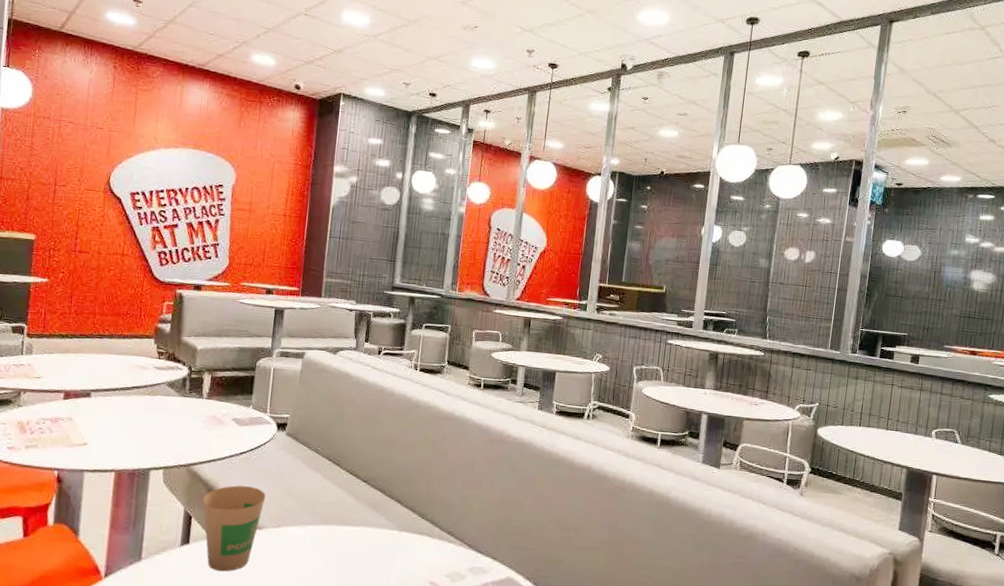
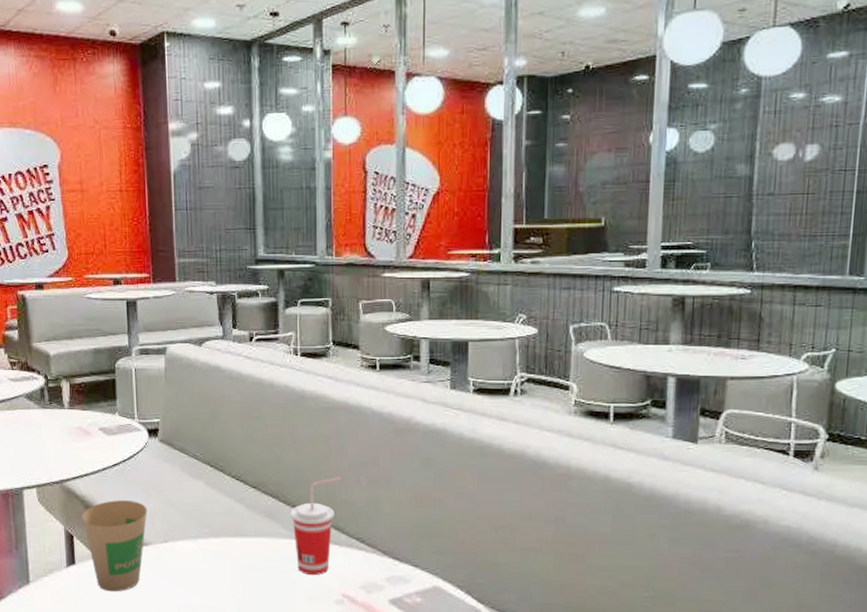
beverage cup: none [393,477,442,564] -> present [290,477,342,576]

